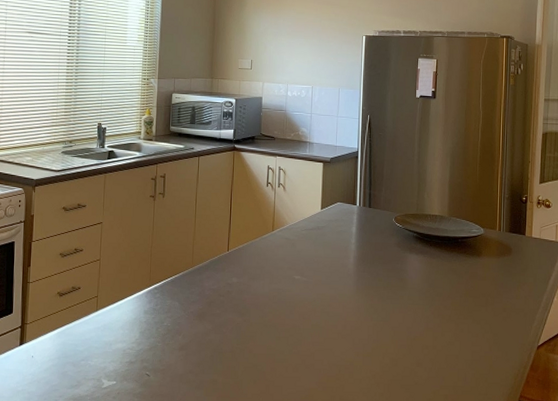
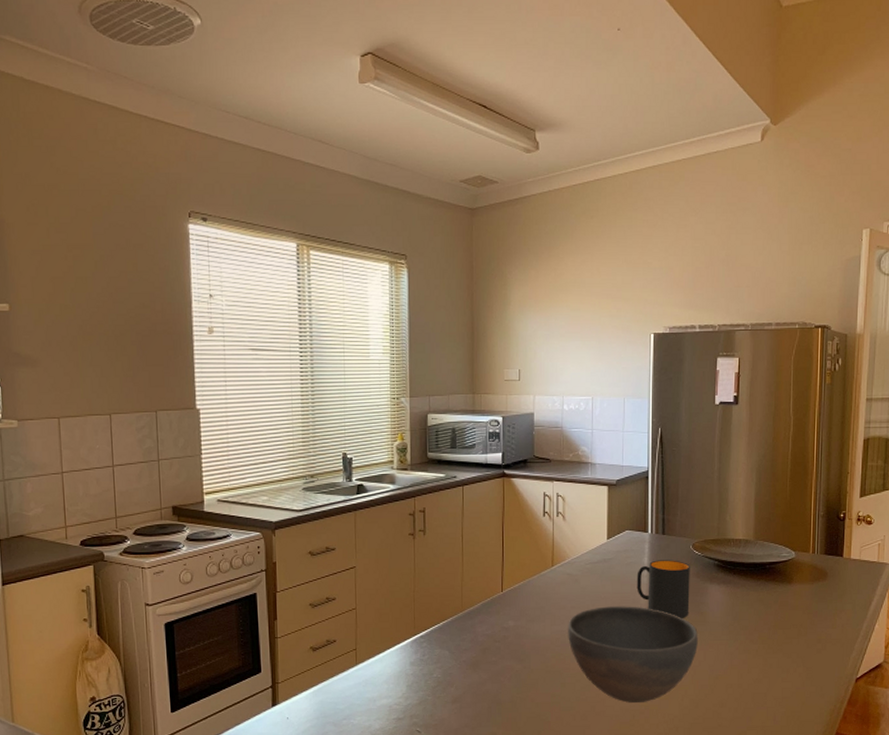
bowl: none [284,269,398,359] -> present [568,606,698,704]
mug: none [345,230,392,283] -> present [636,560,690,618]

